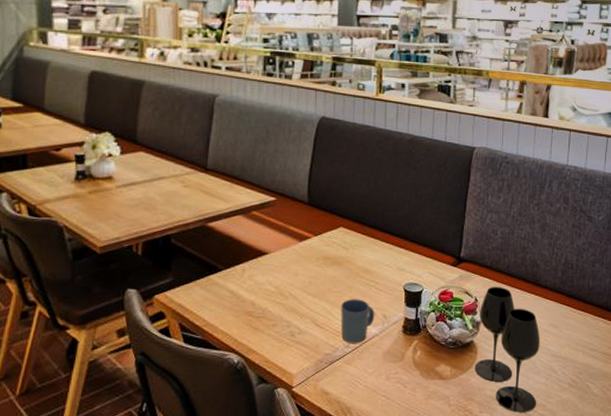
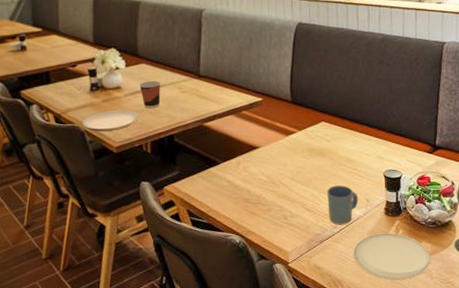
plate: none [61,203,132,229] -> present [82,109,139,132]
cup: none [135,171,161,204] -> present [139,80,161,109]
plate: none [366,354,449,408] -> present [353,233,431,281]

